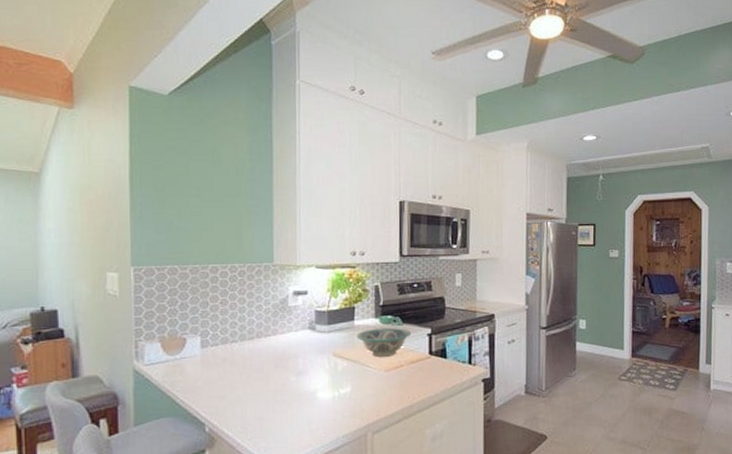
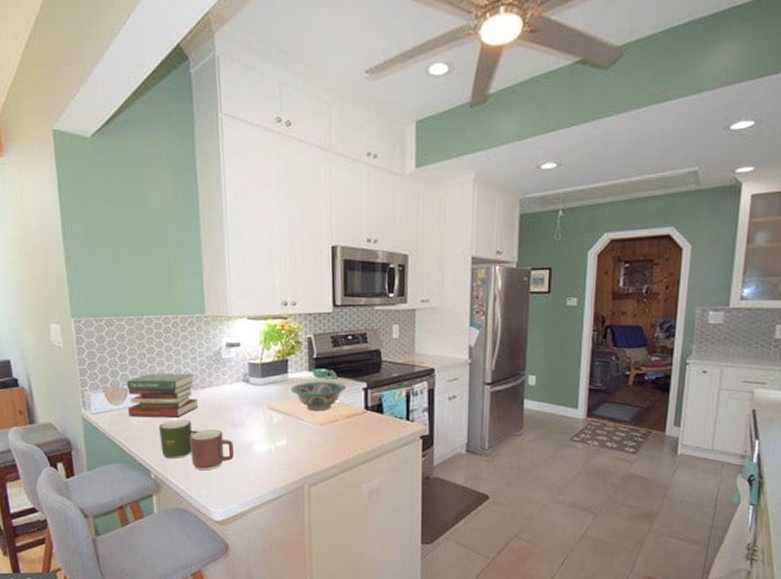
books: none [185,321,262,368] -> present [126,373,199,418]
mug: none [217,369,261,410] -> present [159,420,200,459]
mug: none [250,378,296,422] -> present [189,430,234,471]

